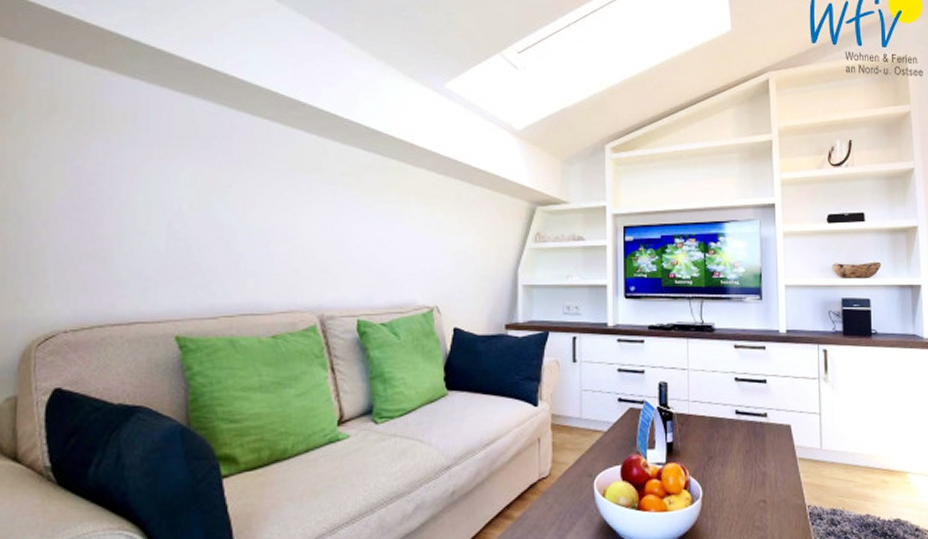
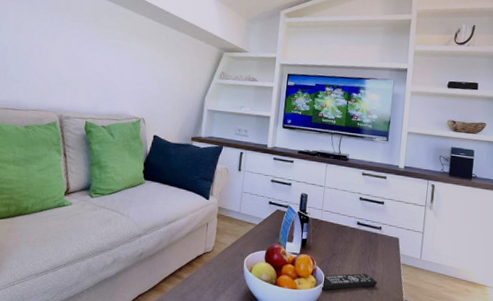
remote control: none [698,478,771,507] -> present [320,273,378,290]

